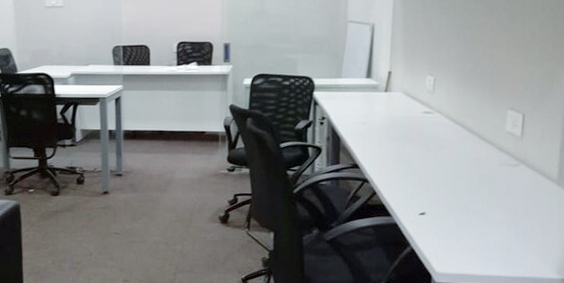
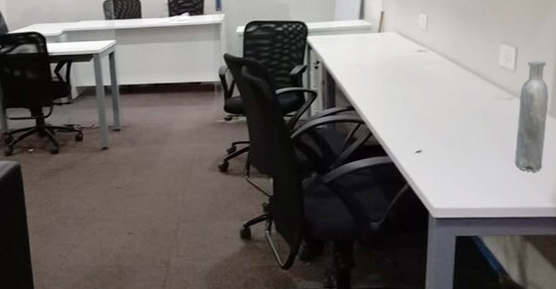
bottle: none [520,128,556,241] -> present [514,60,549,172]

